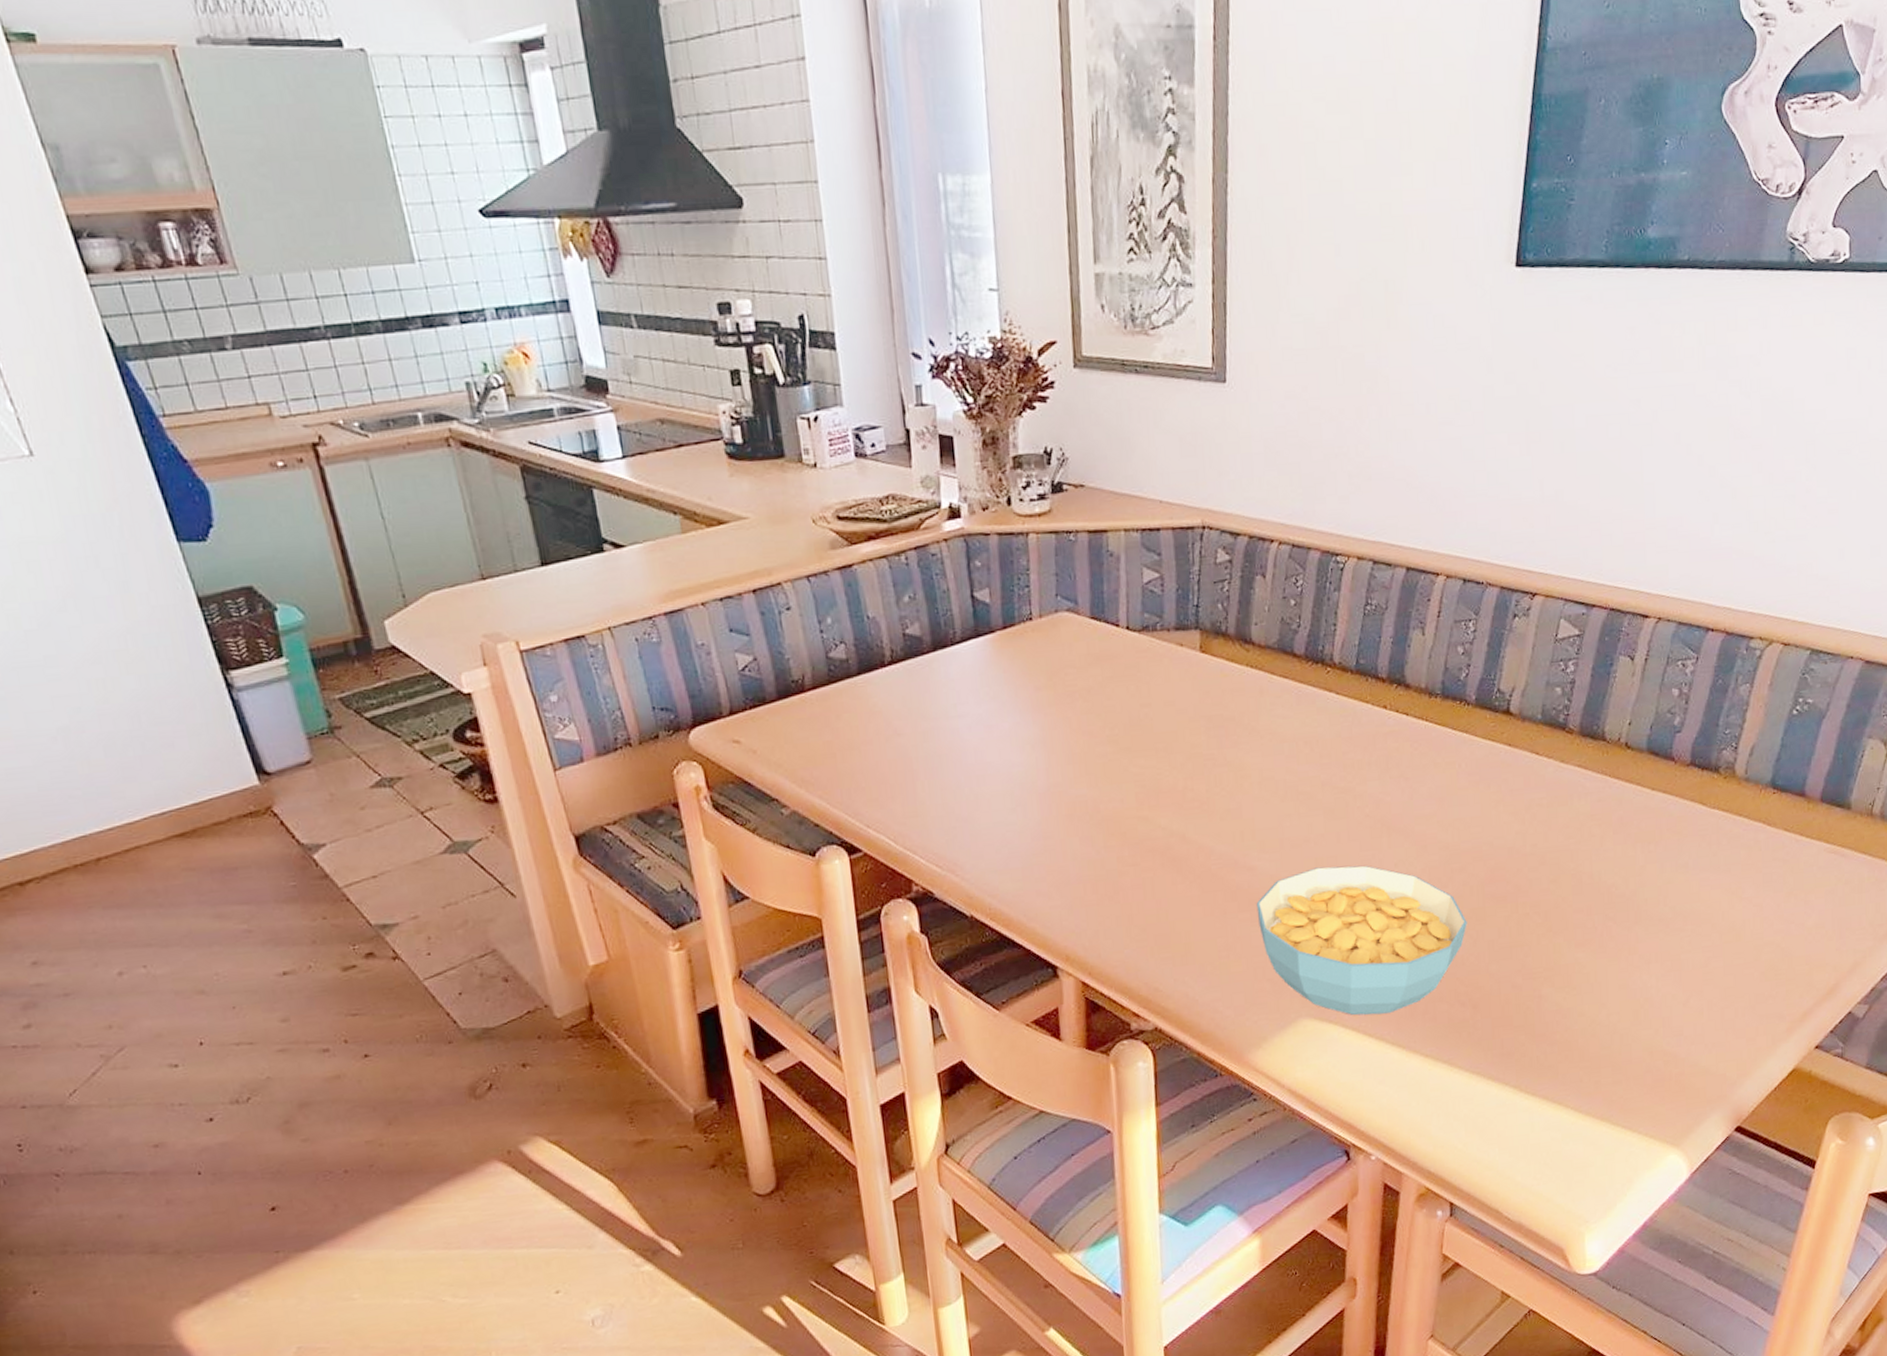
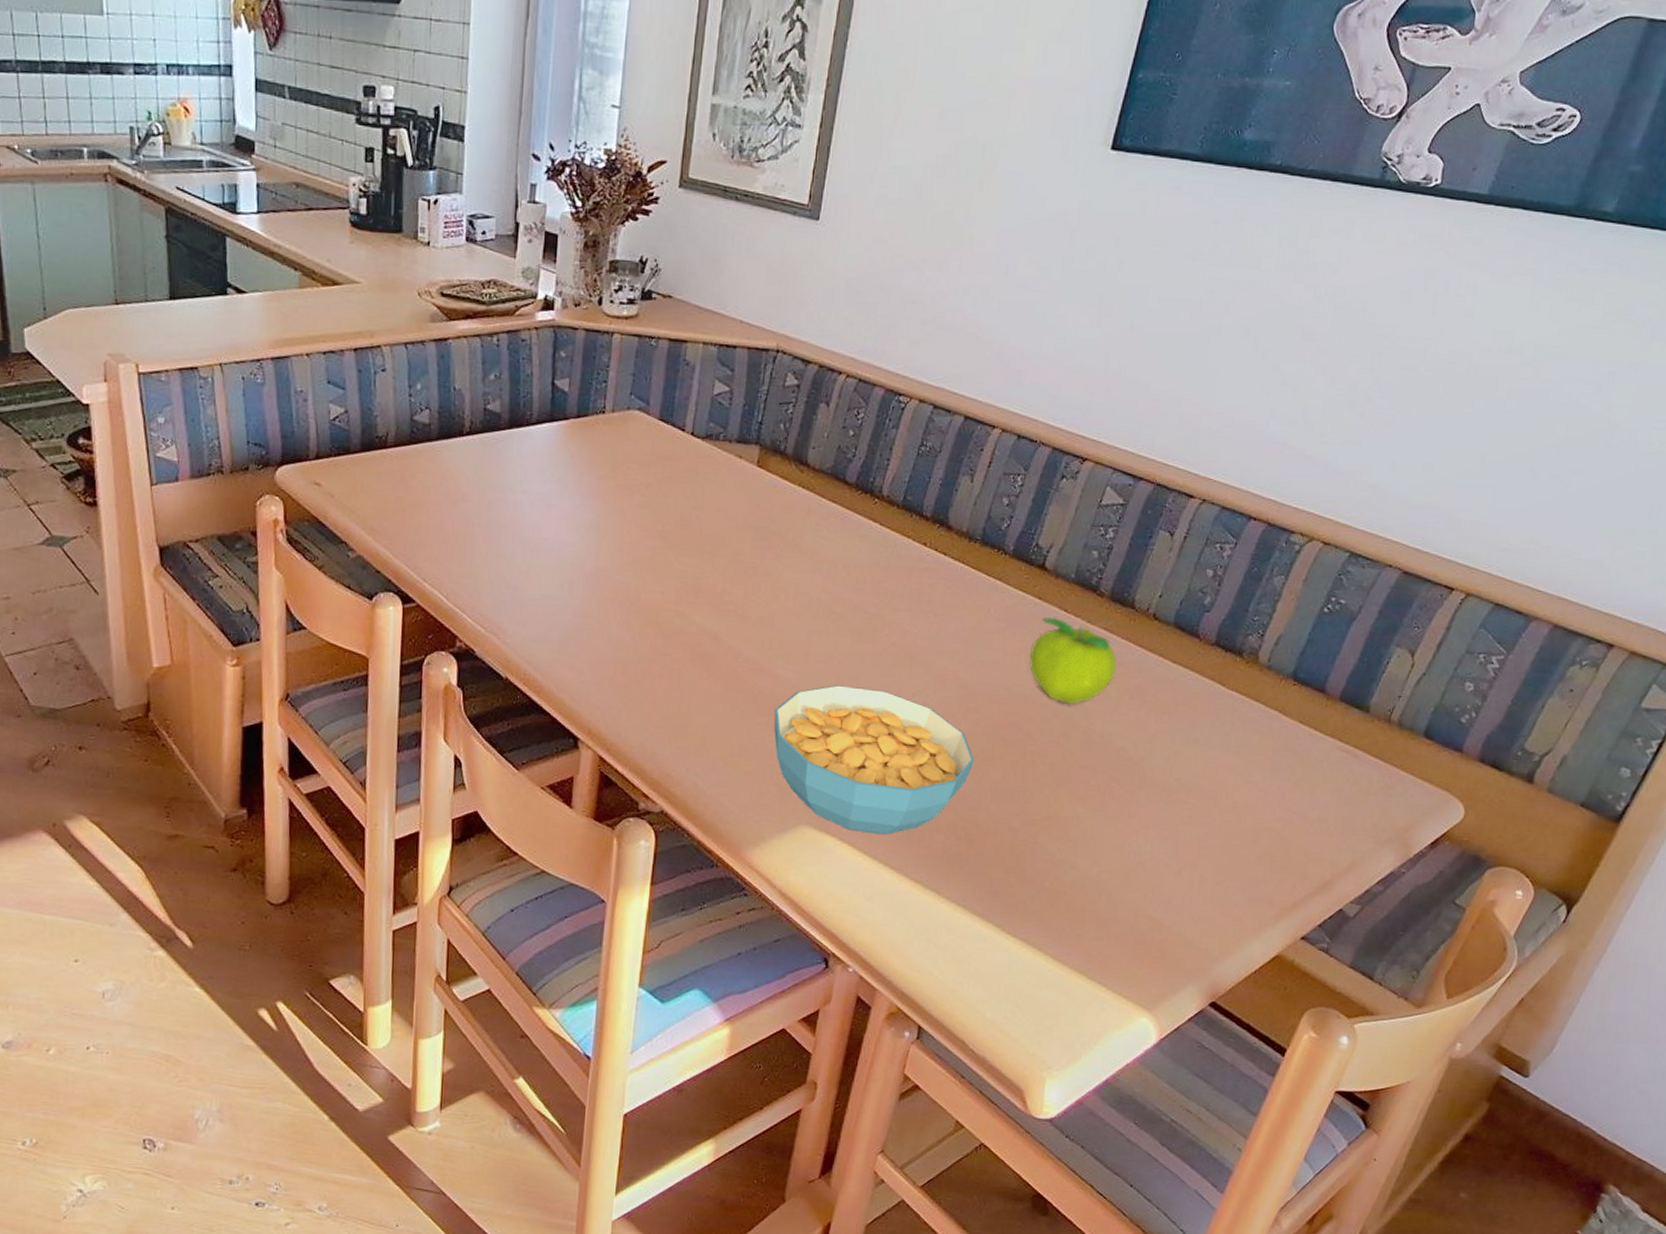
fruit: none [1508,762,1596,849] -> present [1029,616,1117,704]

